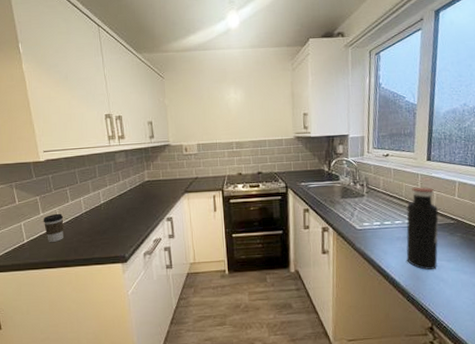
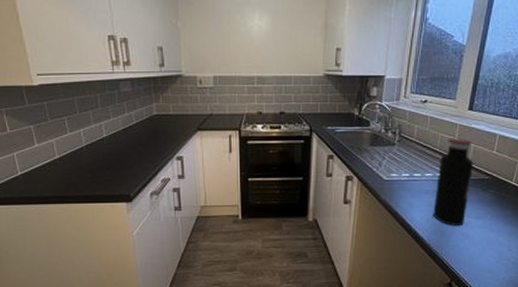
coffee cup: present [43,213,64,242] -> none [38,145,62,176]

